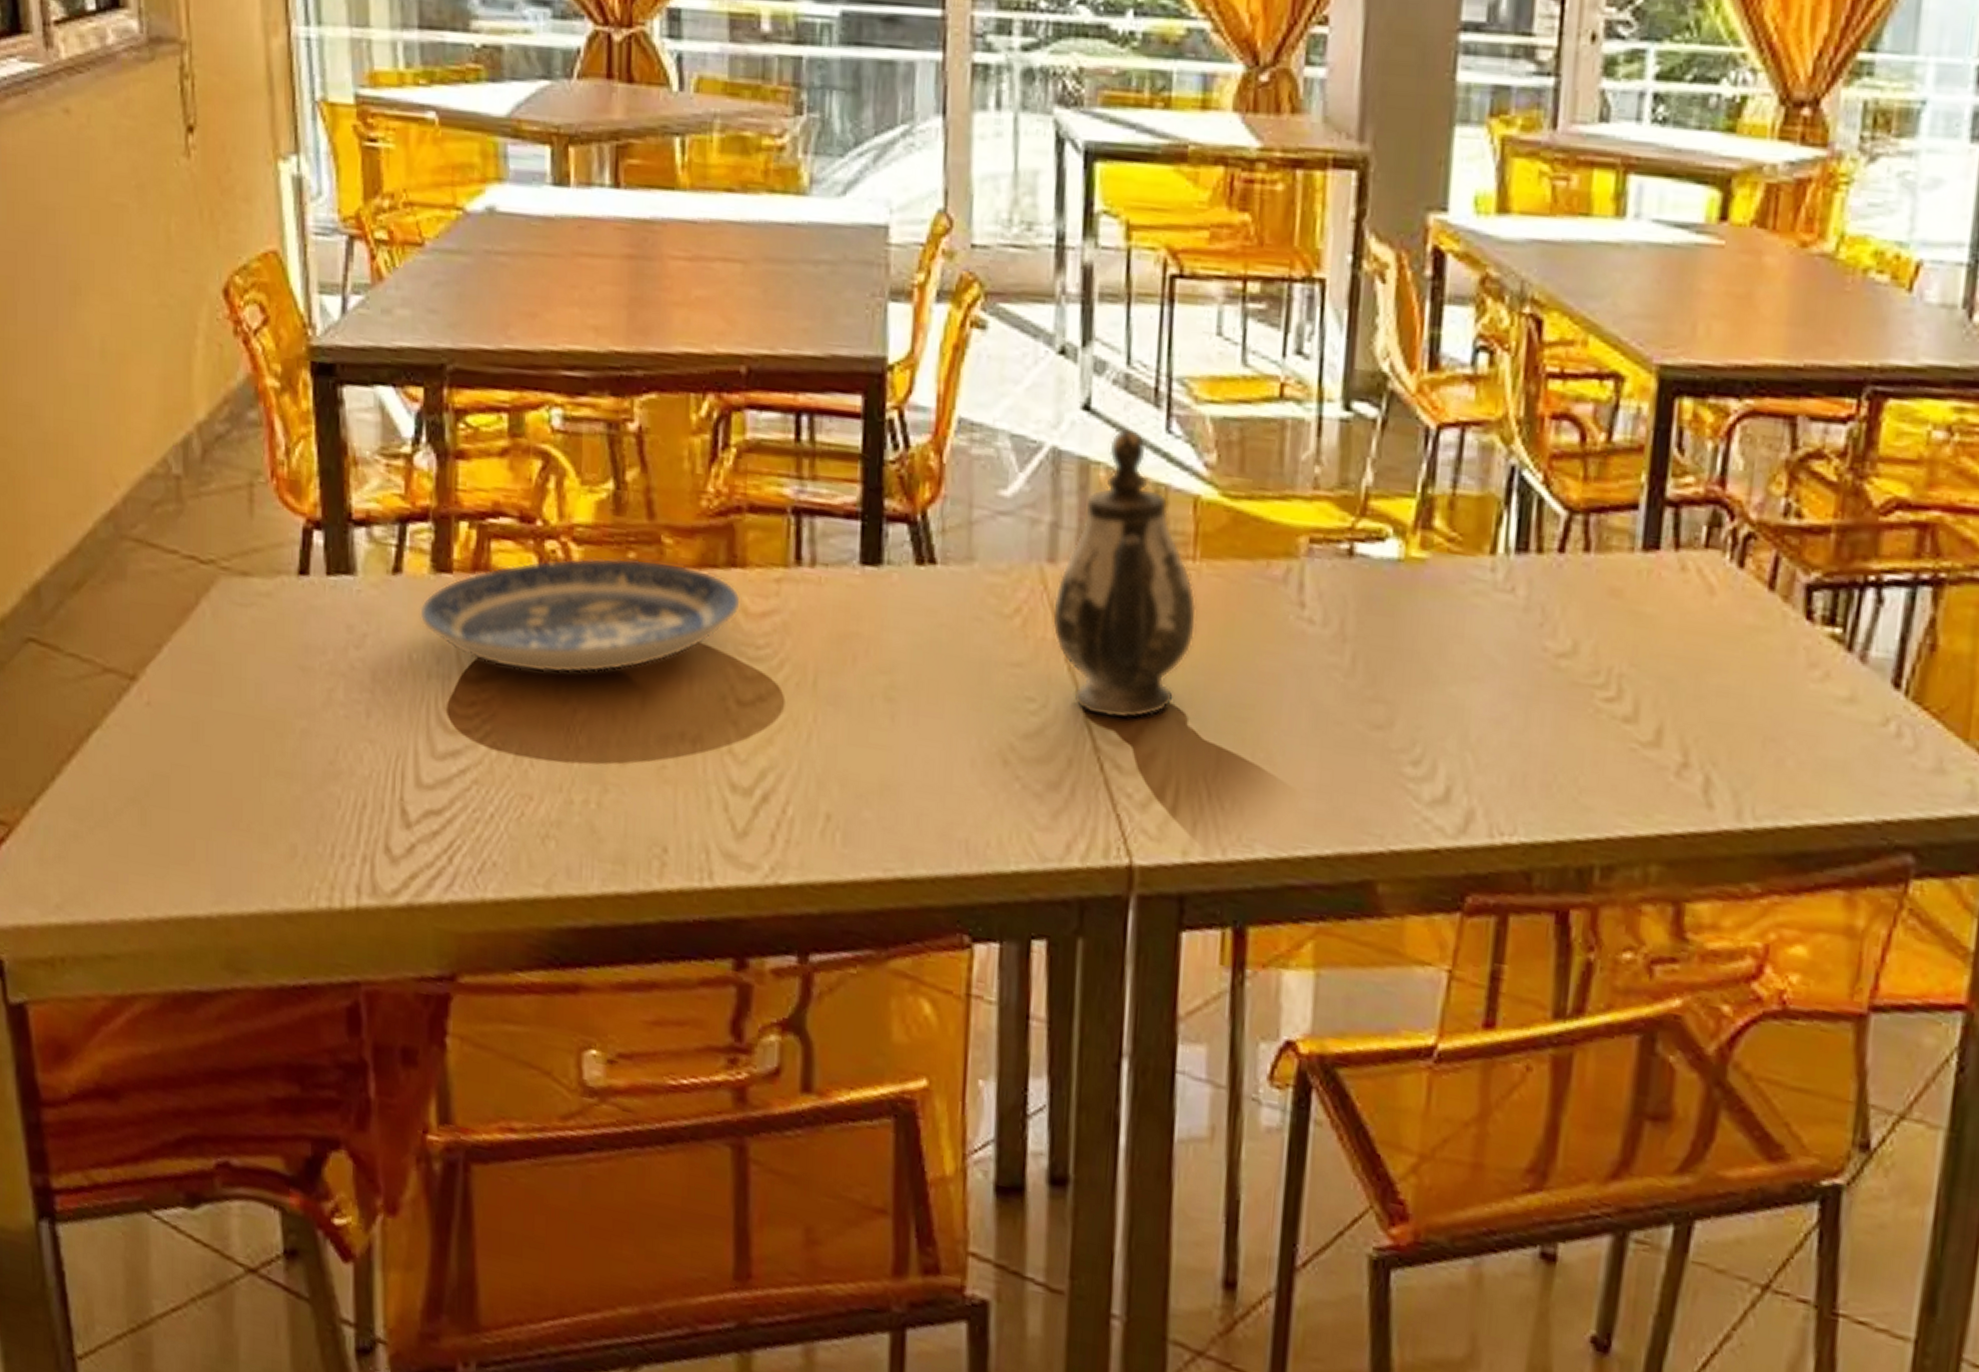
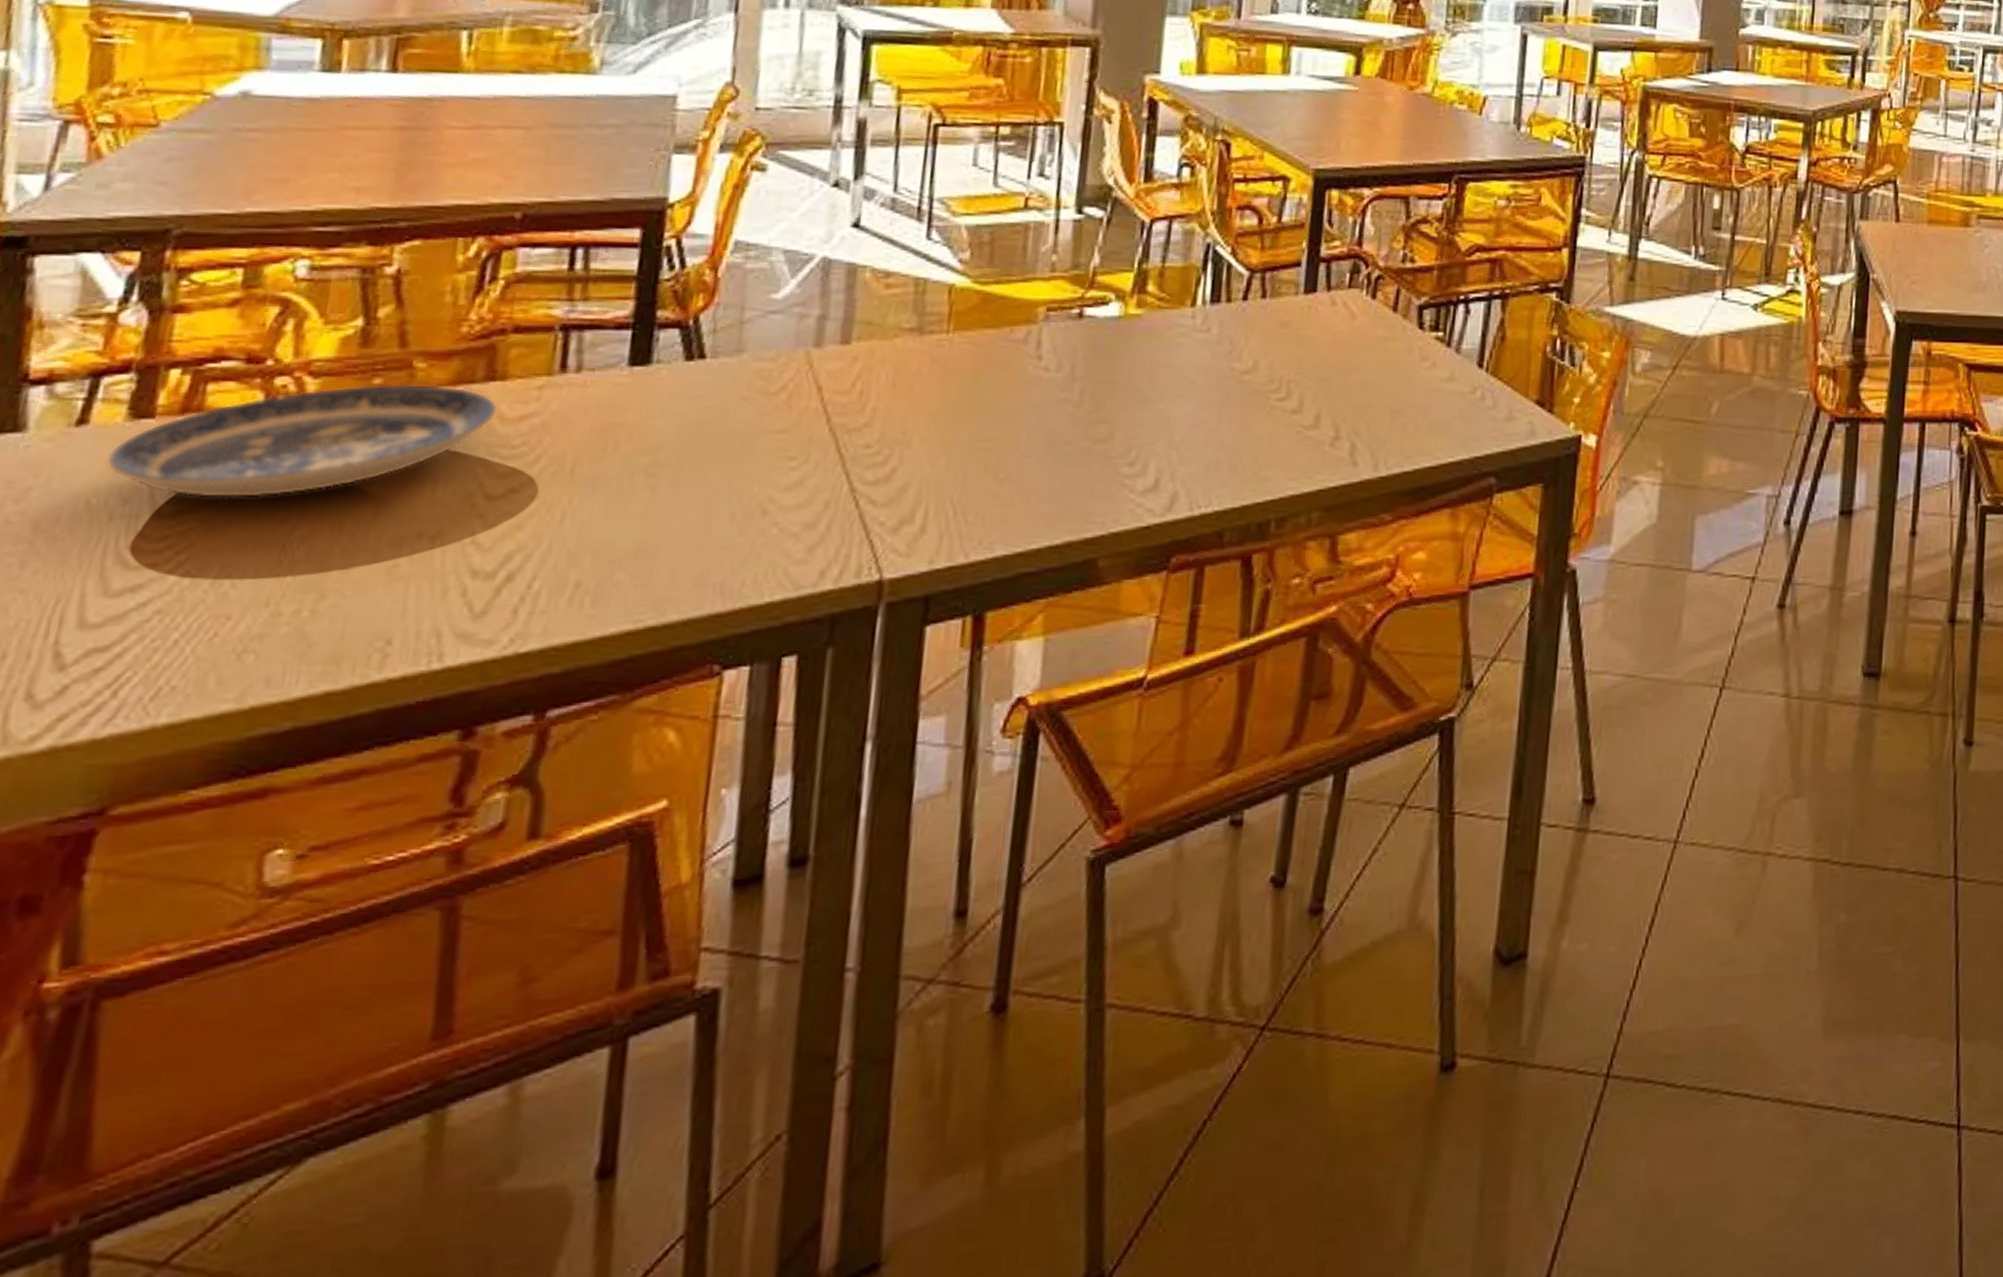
teapot: present [1051,428,1197,719] -> none [815,238,949,464]

